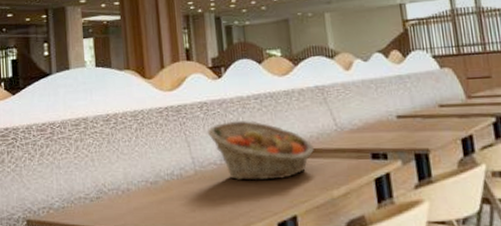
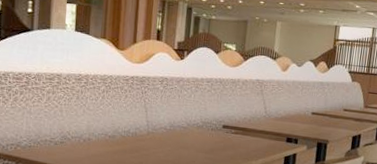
fruit basket: present [207,120,314,181] -> none [163,96,245,148]

